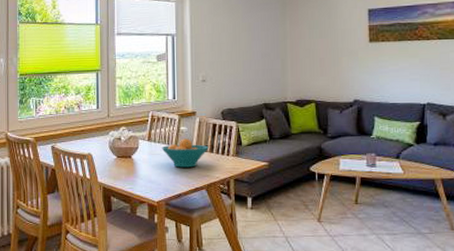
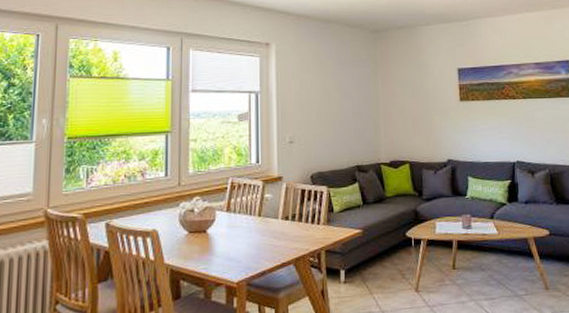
fruit bowl: present [161,138,209,168] -> none [242,207,297,241]

